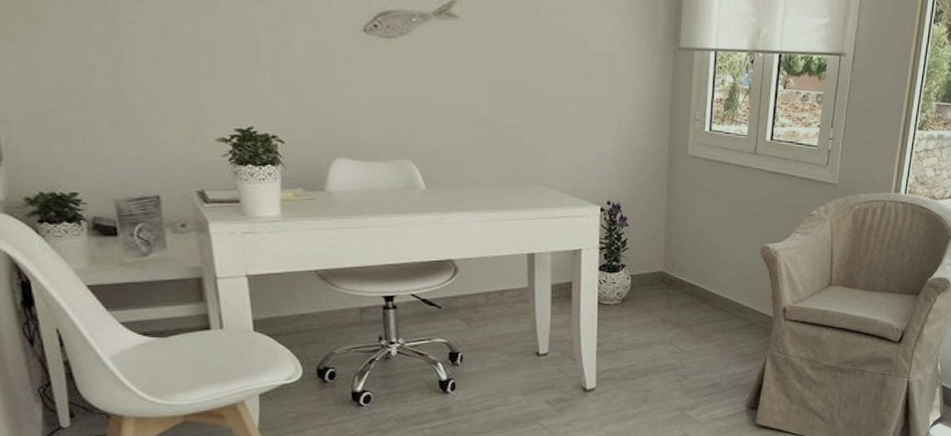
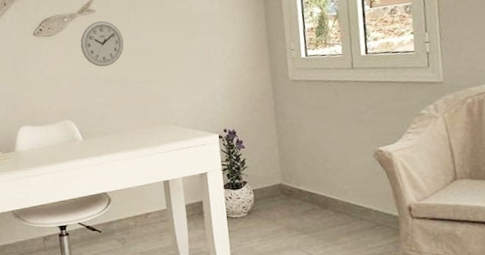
wall clock: none [433,32,494,97] -> present [80,20,124,67]

